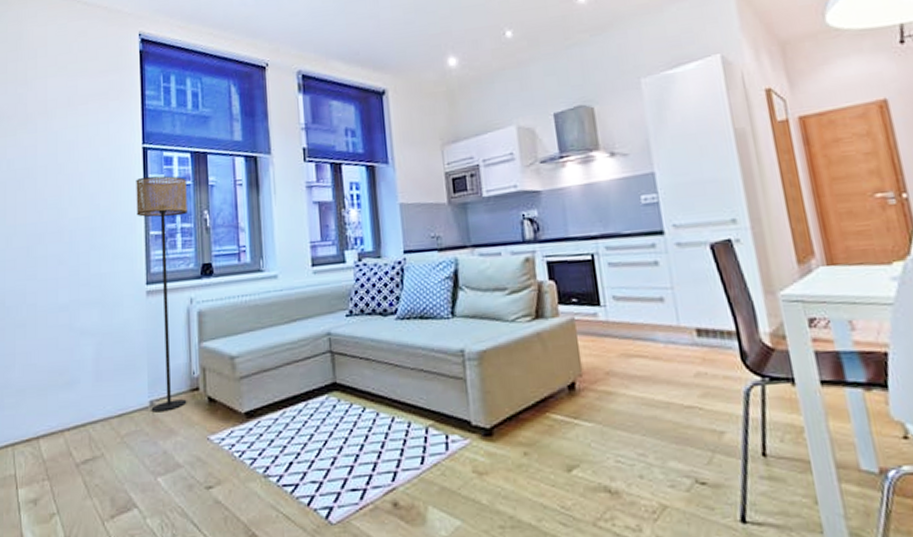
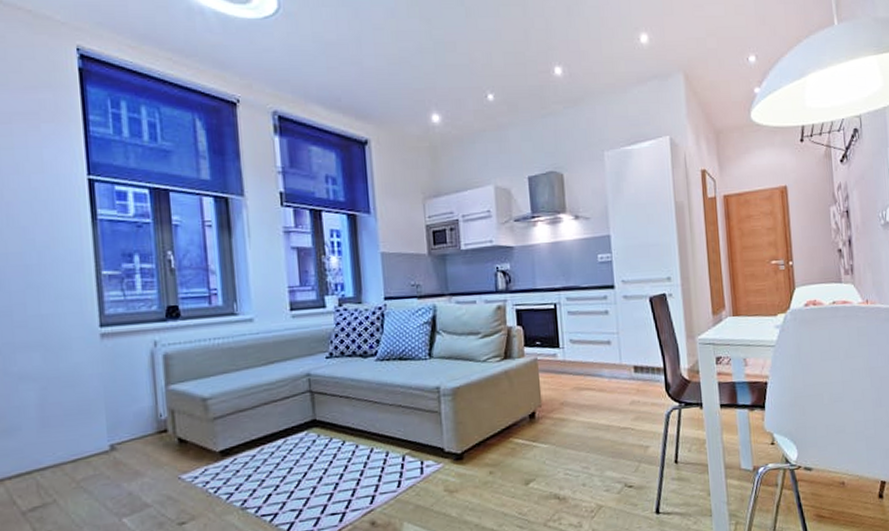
floor lamp: present [136,175,187,413] -> none [81,211,154,456]

